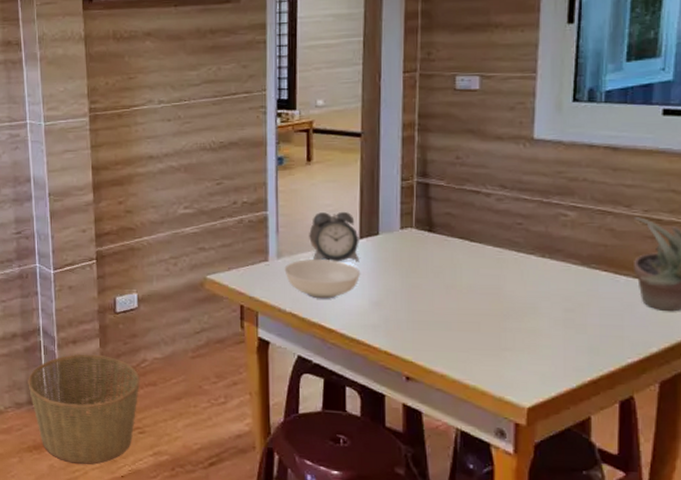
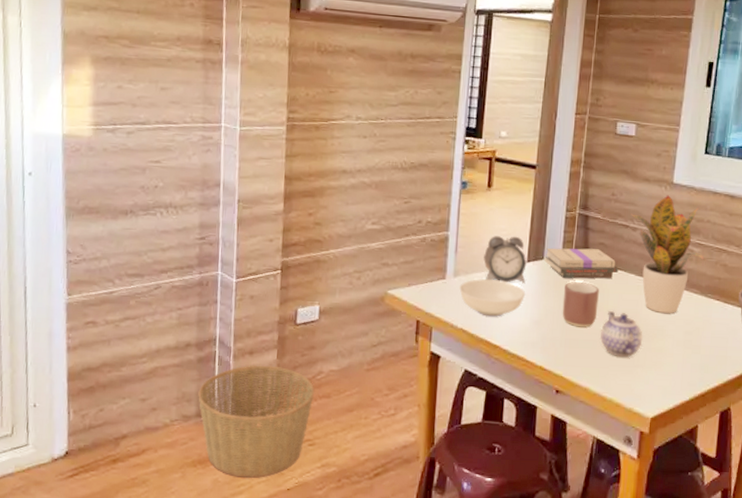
books: none [380,220,472,254] -> present [544,248,619,279]
mug: none [405,258,450,308] -> present [562,282,599,328]
teapot: none [454,287,510,340] -> present [599,310,643,358]
potted plant: none [481,153,583,289] -> present [630,195,704,314]

